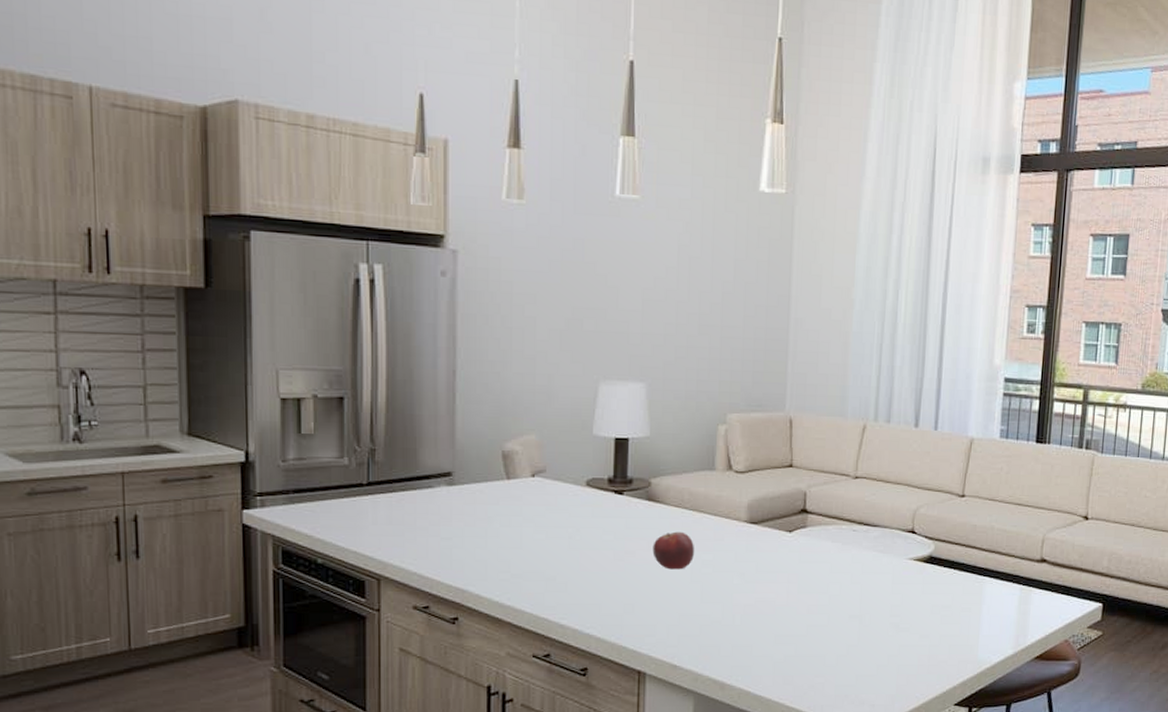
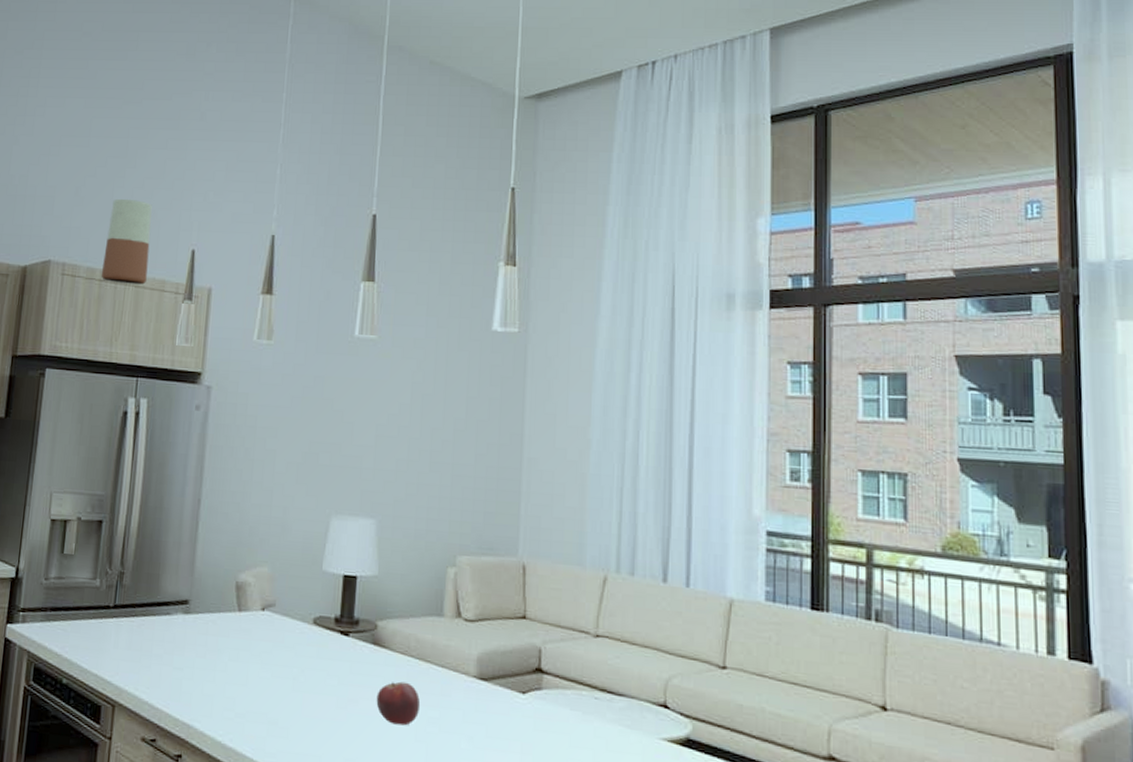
vase: none [307,27,366,133] -> present [101,199,152,285]

